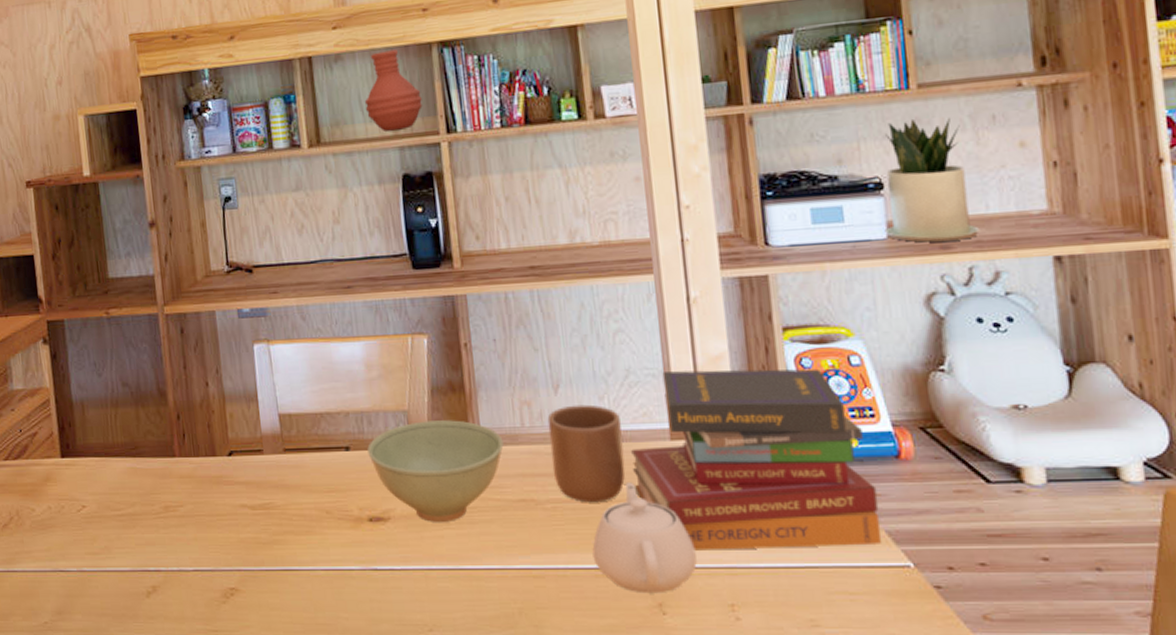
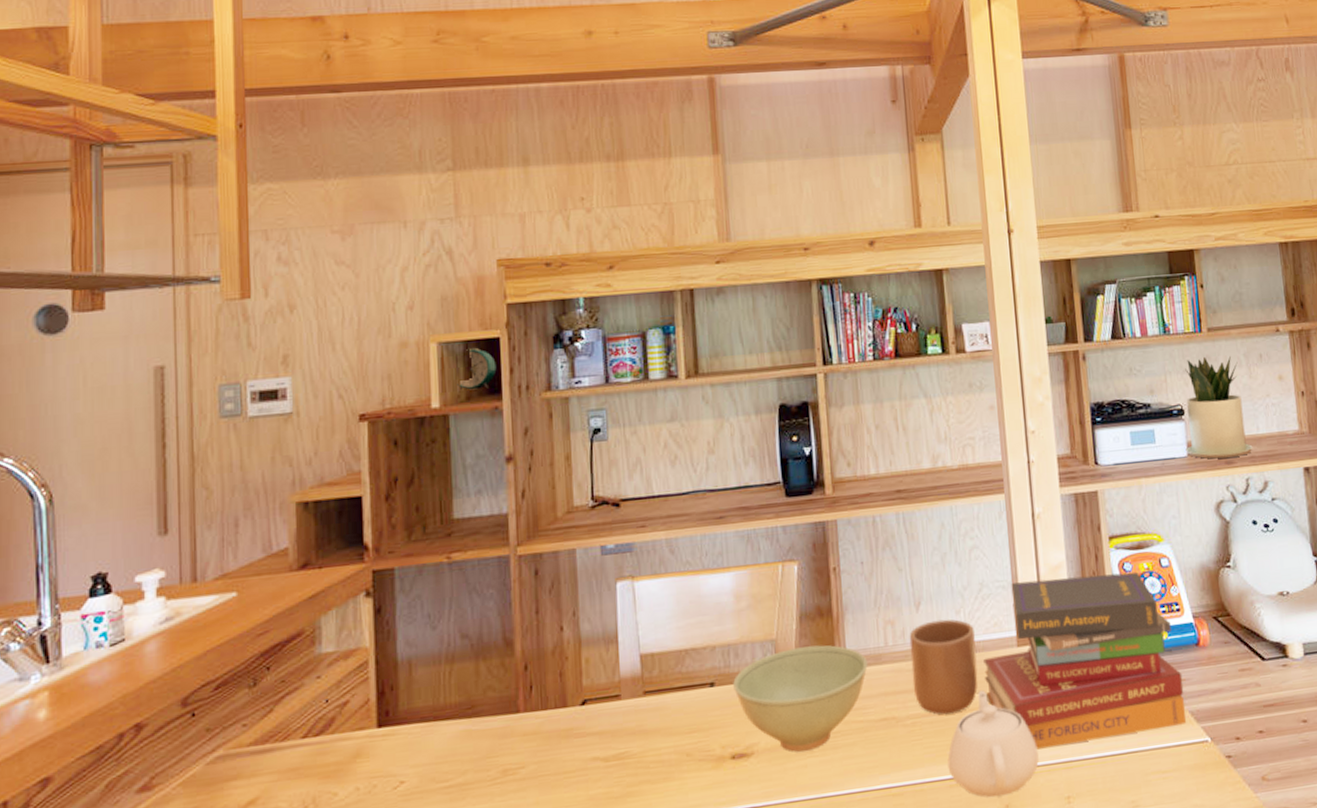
alarm clock: none [103,119,136,161] -> present [457,347,497,391]
vase: present [364,50,423,133] -> none [744,285,801,364]

